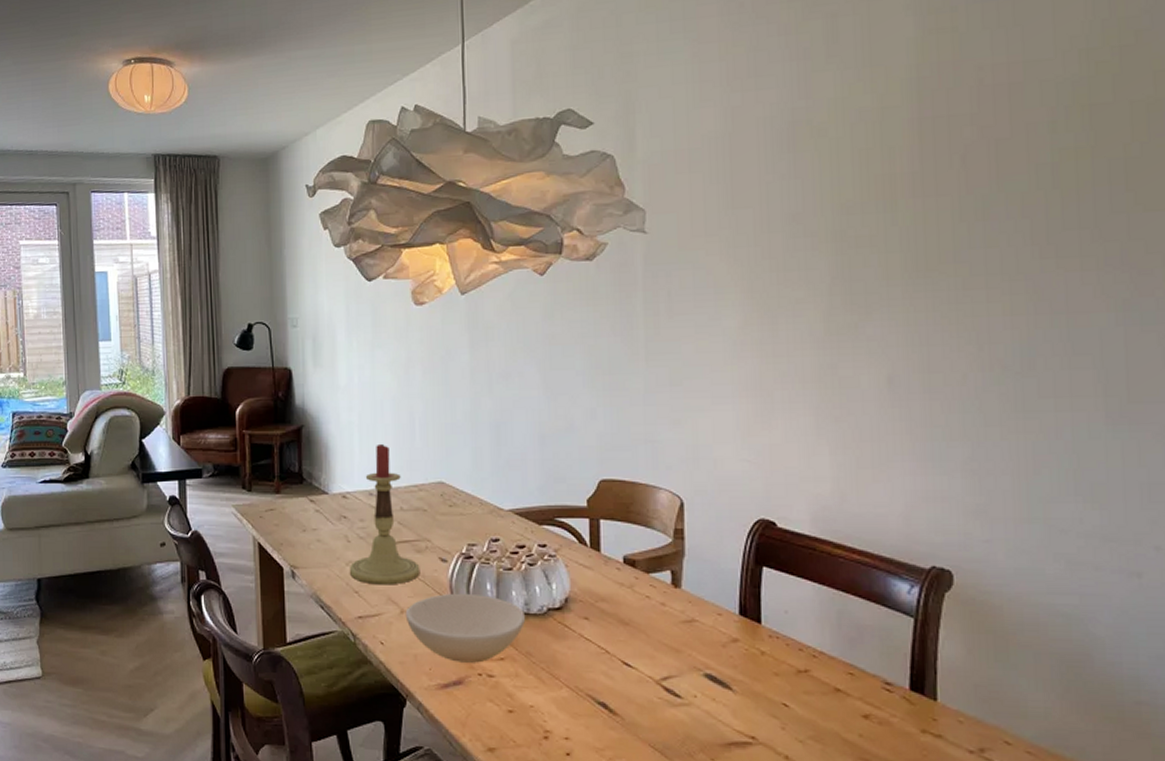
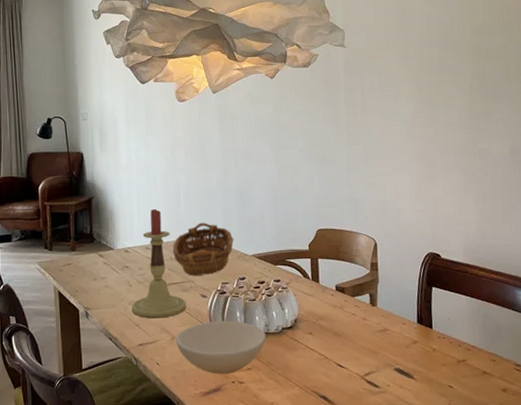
basket: none [403,464,485,533] -> present [172,222,234,276]

